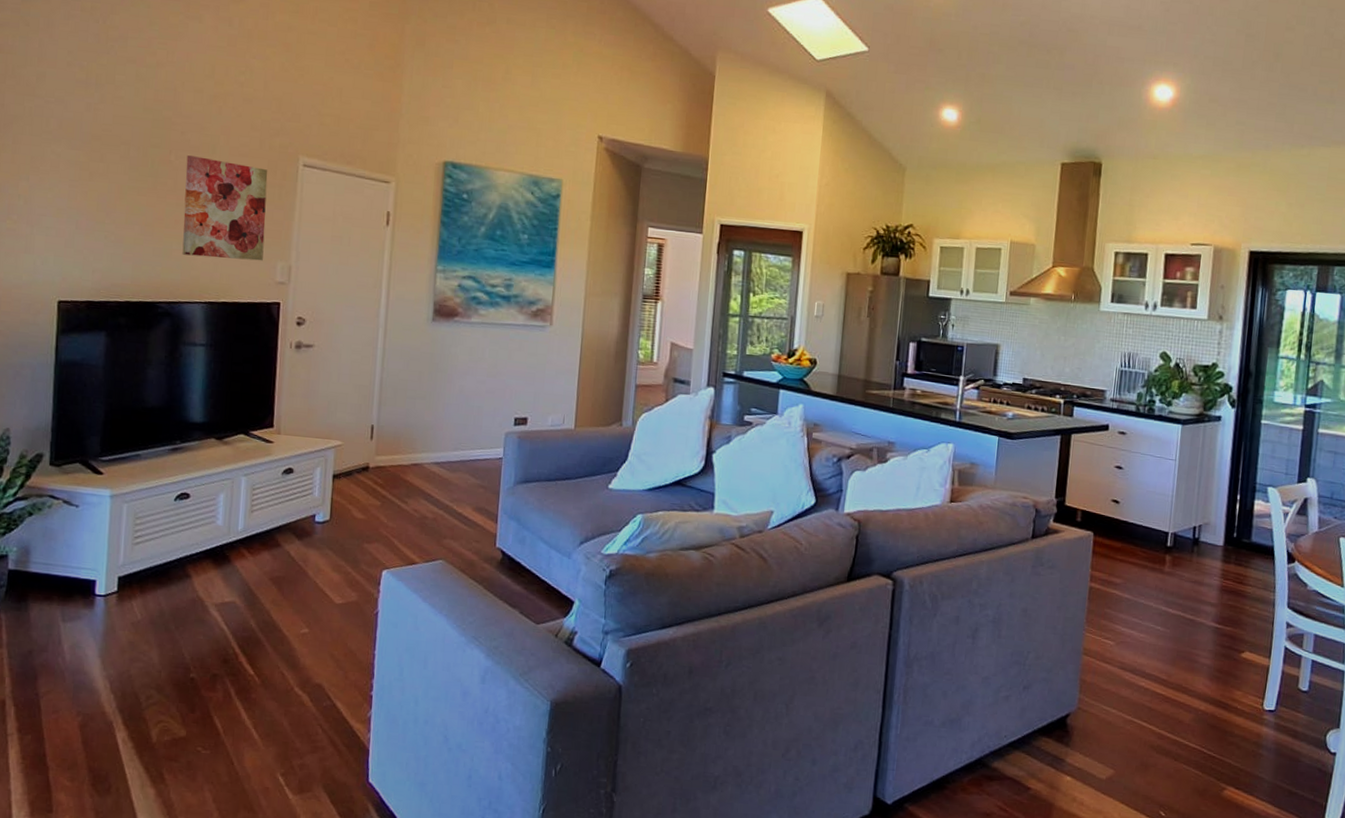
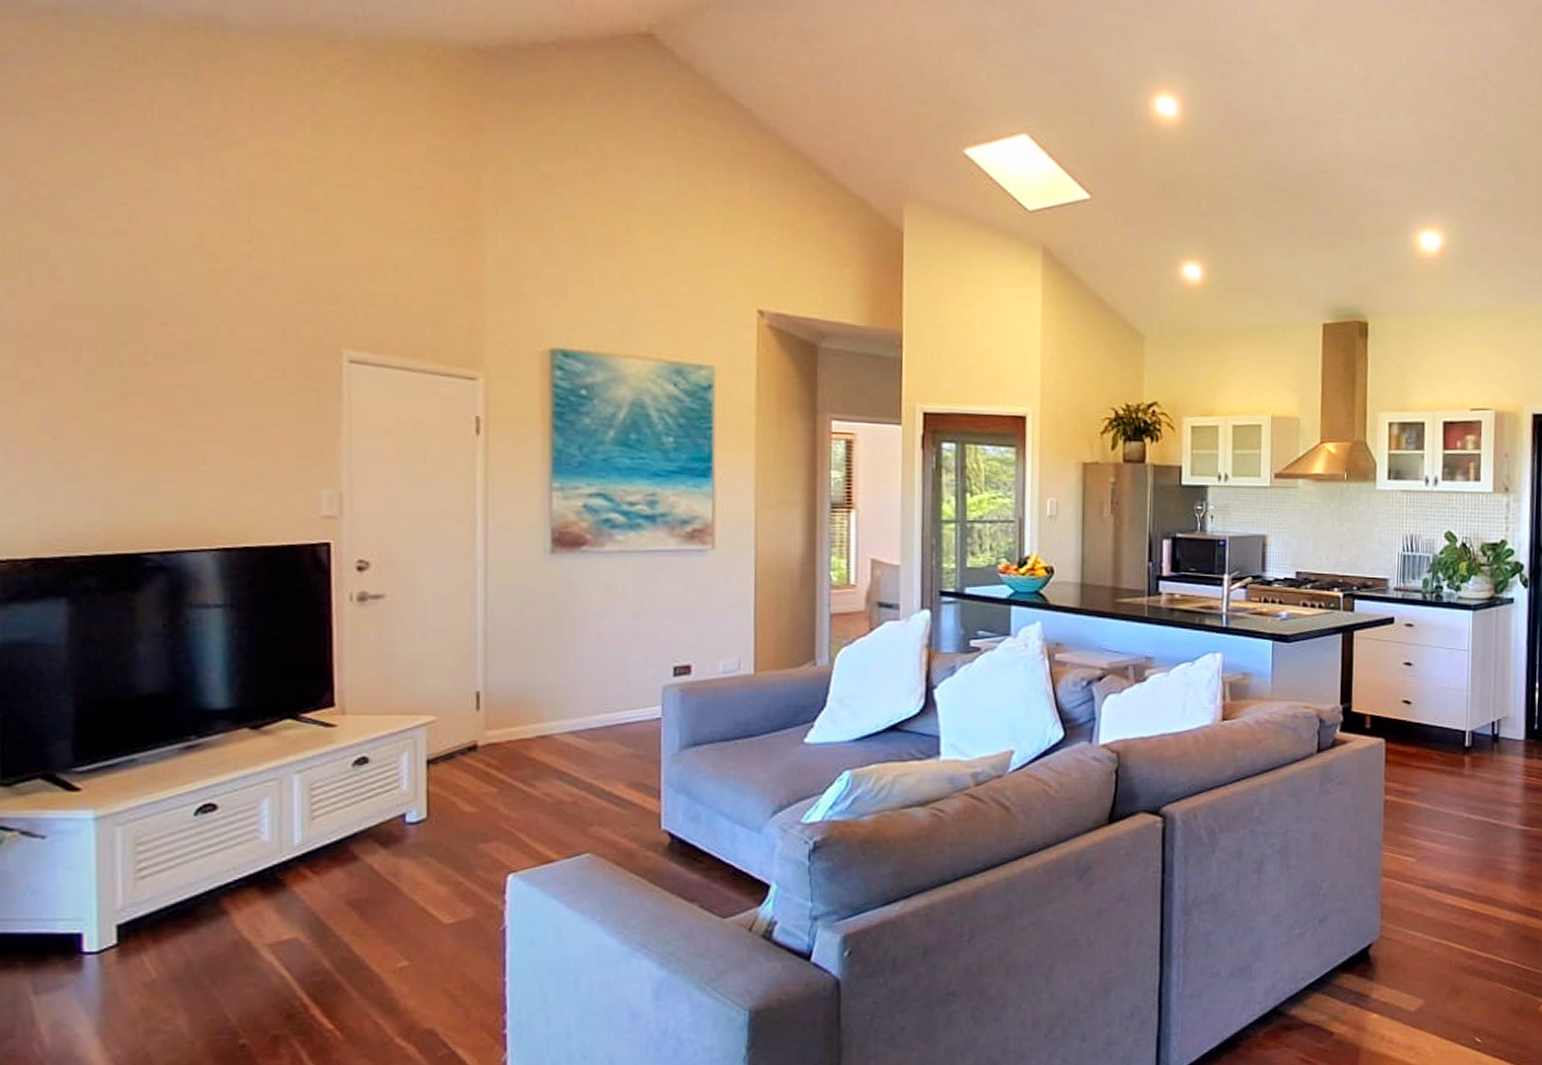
wall art: present [182,155,268,261] -> none [172,354,300,490]

